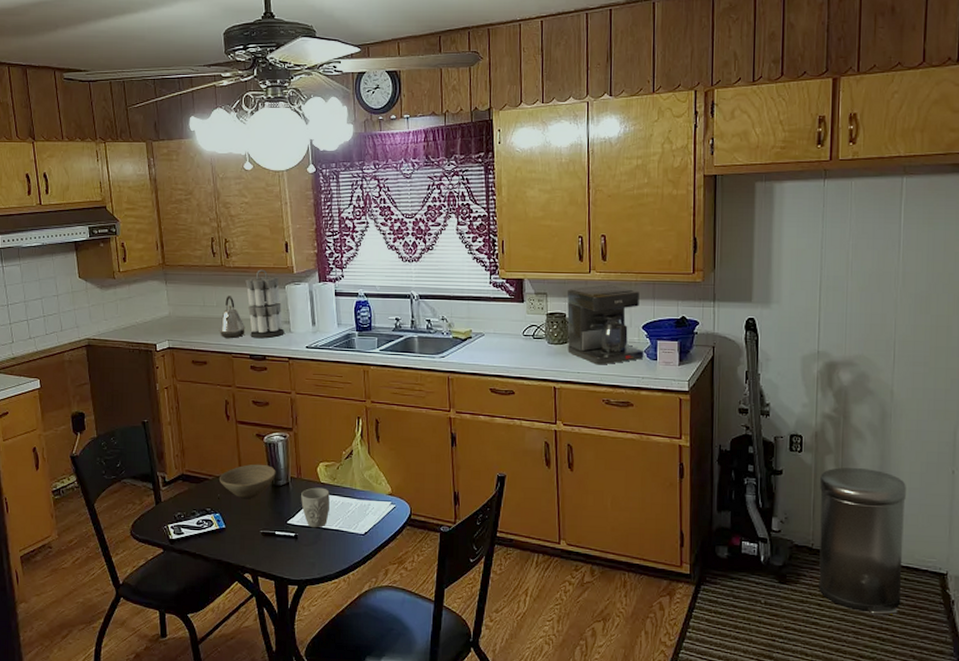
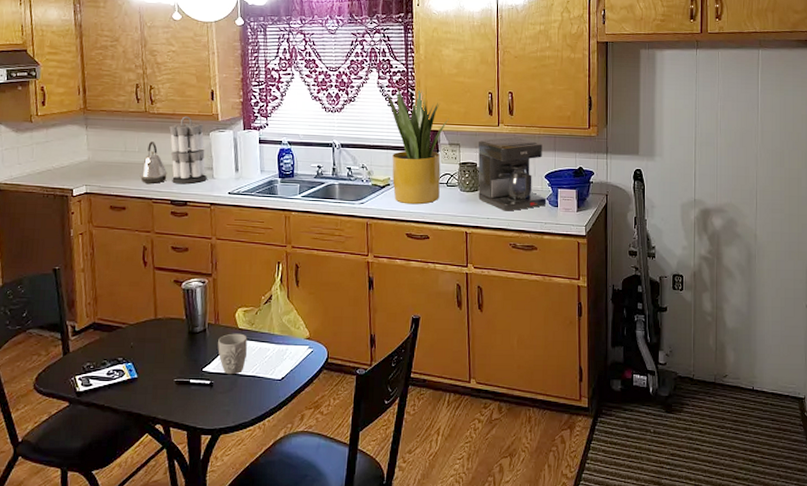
bowl: present [220,464,276,499] -> none [133,310,193,347]
planter: none [467,234,535,358] -> present [387,87,449,205]
pedal bin: present [819,468,906,616] -> none [699,304,769,439]

